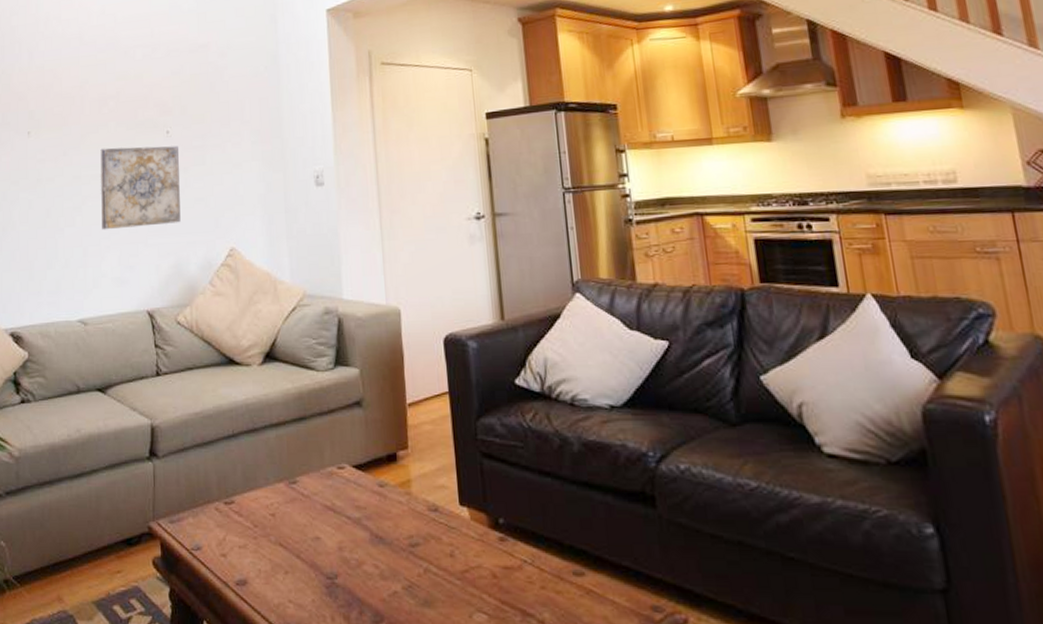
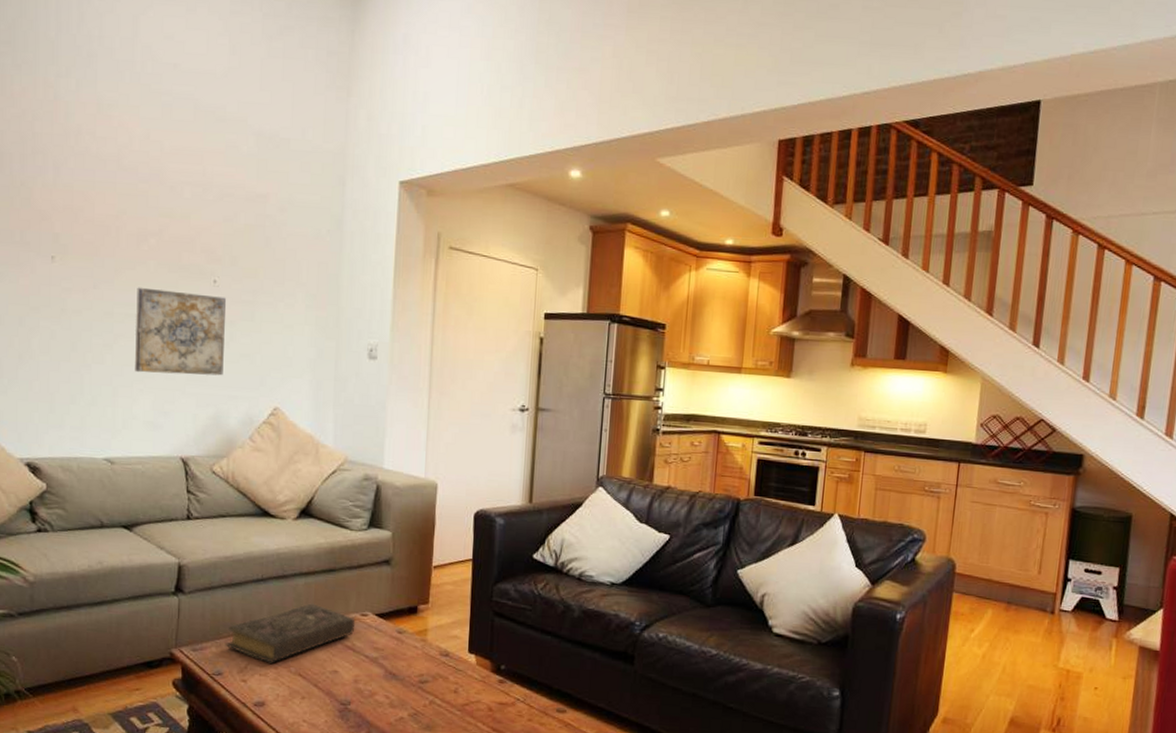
book: none [201,458,333,533] -> present [224,603,356,663]

